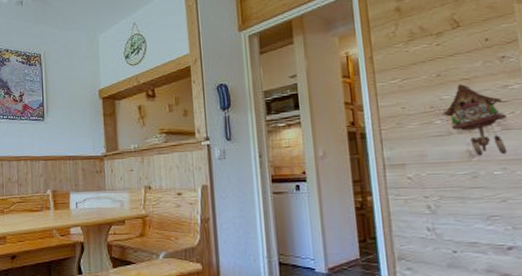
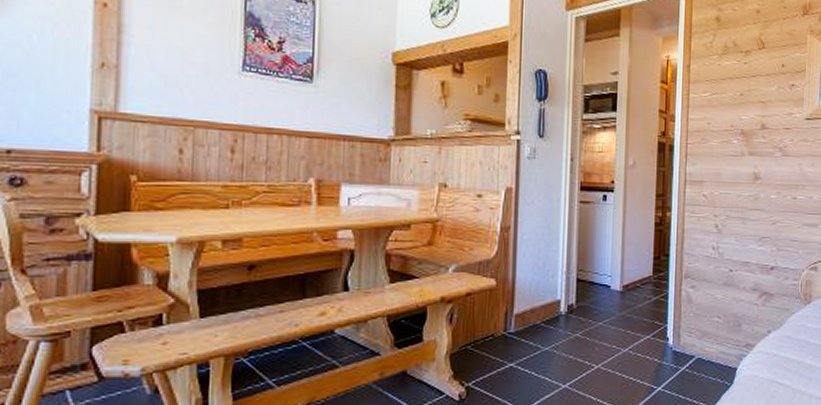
cuckoo clock: present [443,84,508,156] -> none [740,106,787,180]

